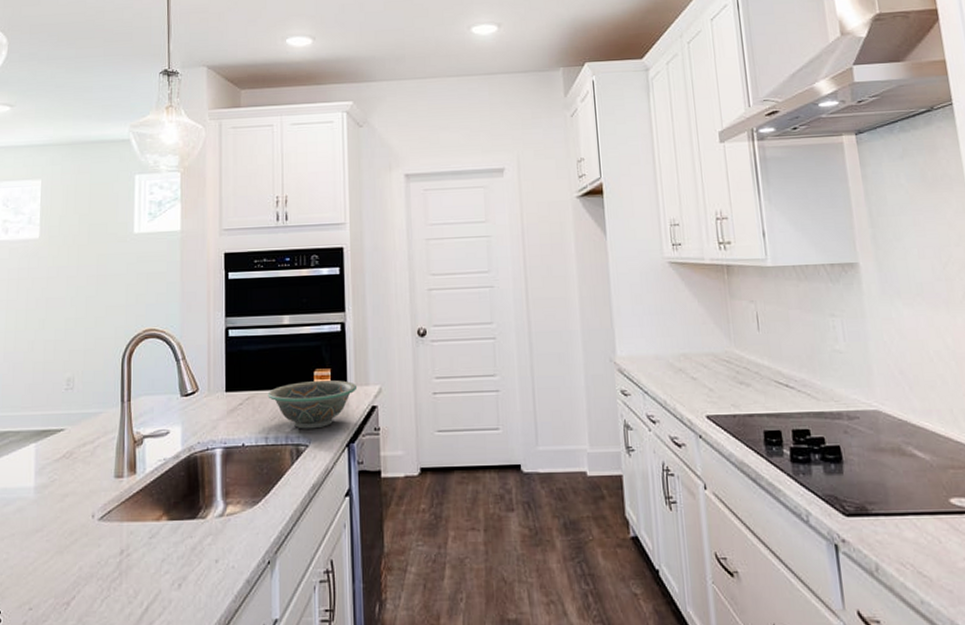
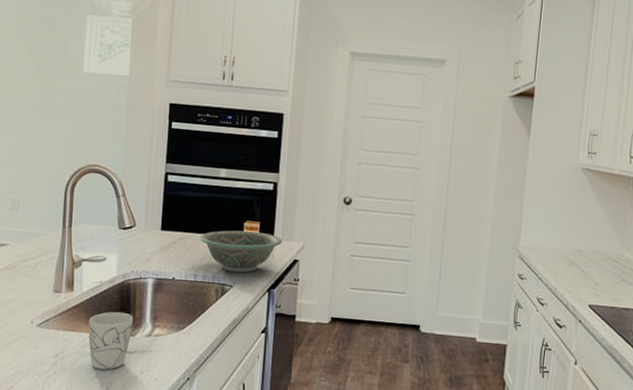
mug: none [154,491,203,563] -> present [88,311,133,370]

